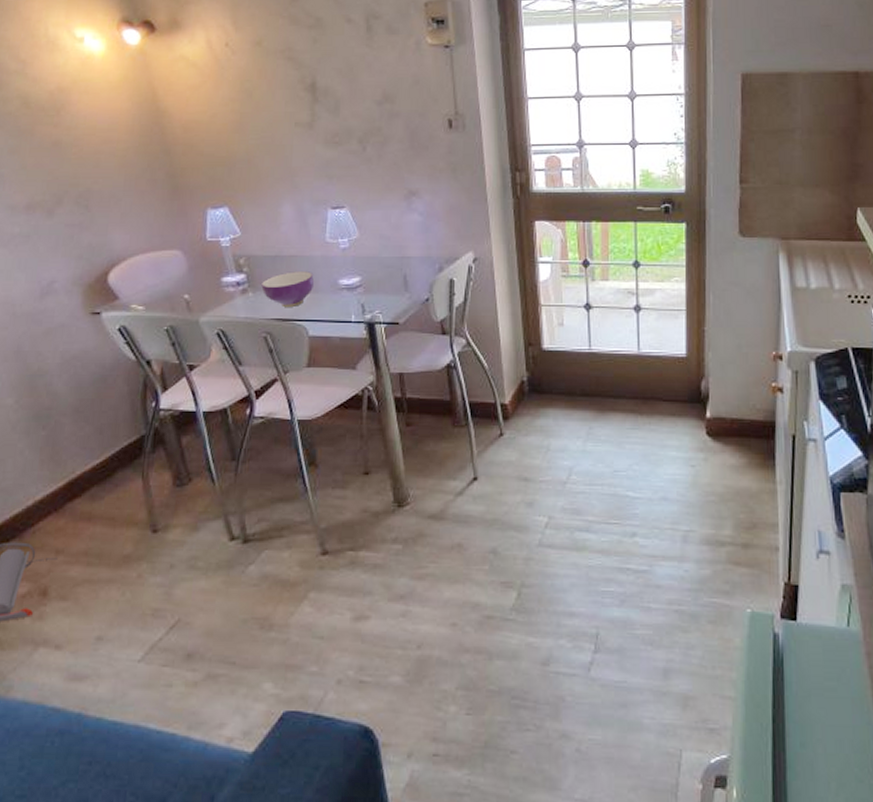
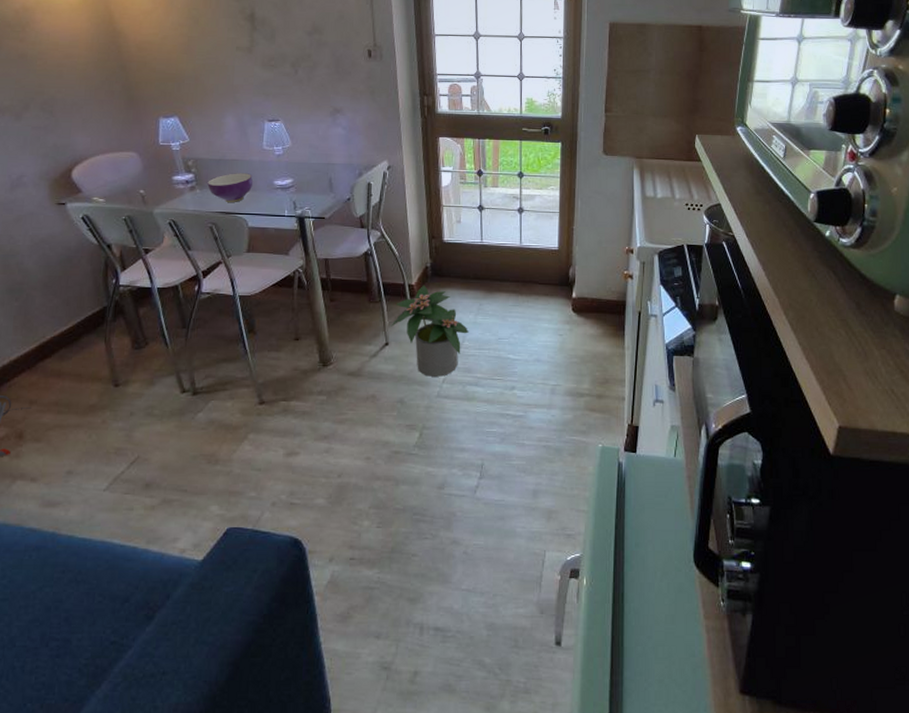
potted plant: none [480,404,577,520] -> present [391,285,469,377]

